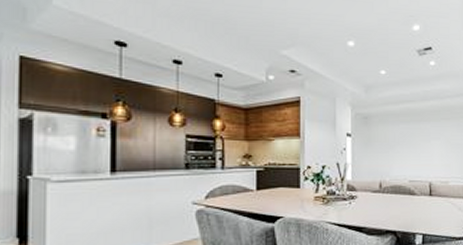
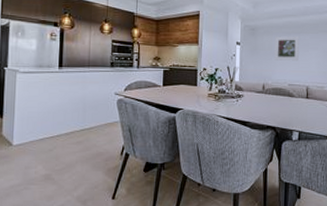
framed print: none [392,124,419,154] -> present [274,35,299,61]

